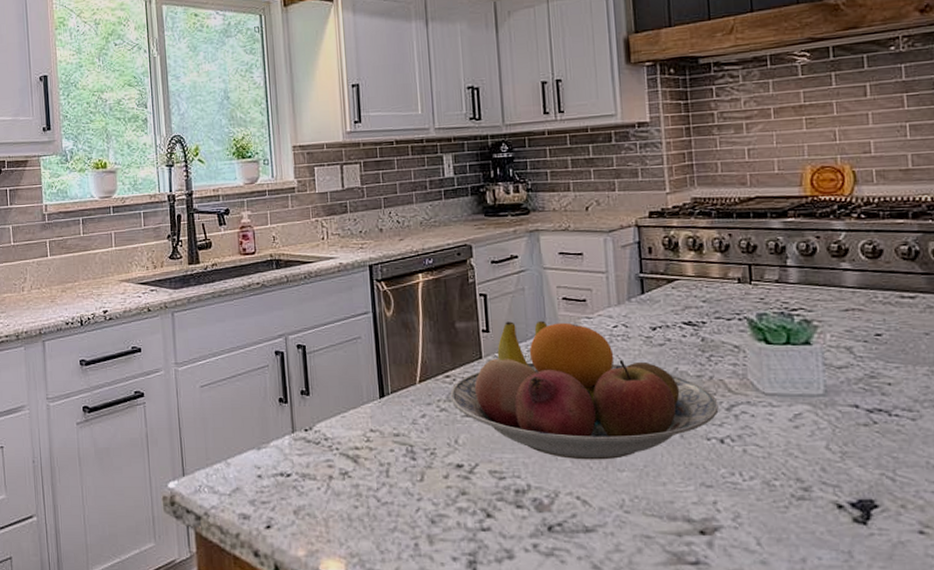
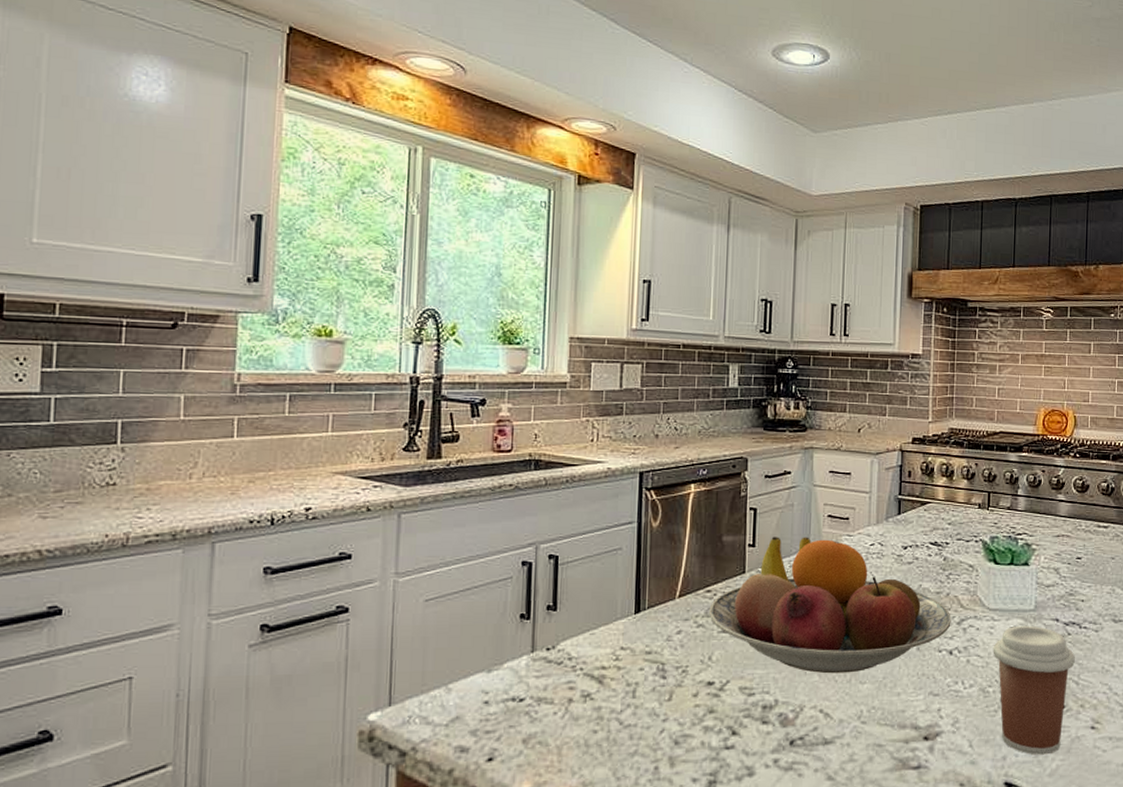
coffee cup: none [774,412,887,560] -> present [993,625,1075,755]

